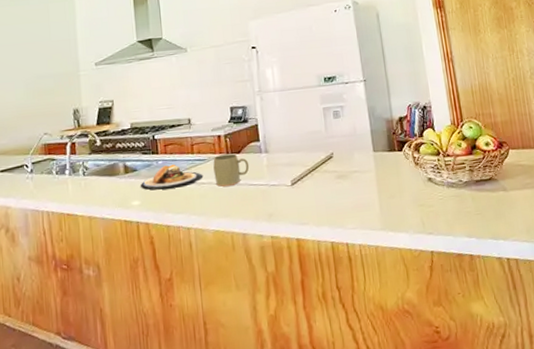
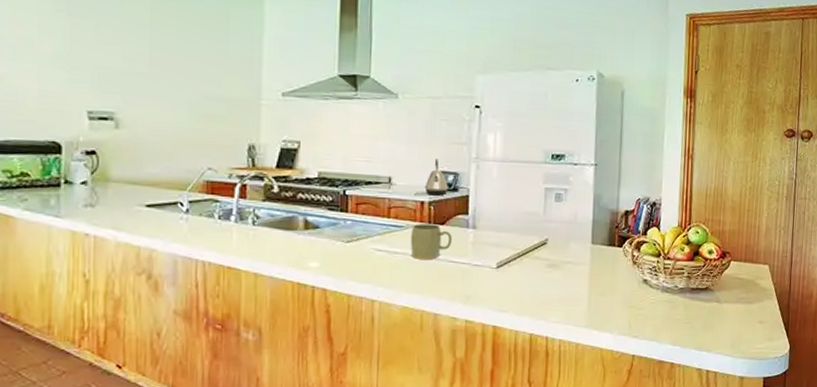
plate: present [141,164,204,190] -> none [322,226,398,254]
kettle: none [219,97,239,129] -> present [424,159,448,196]

